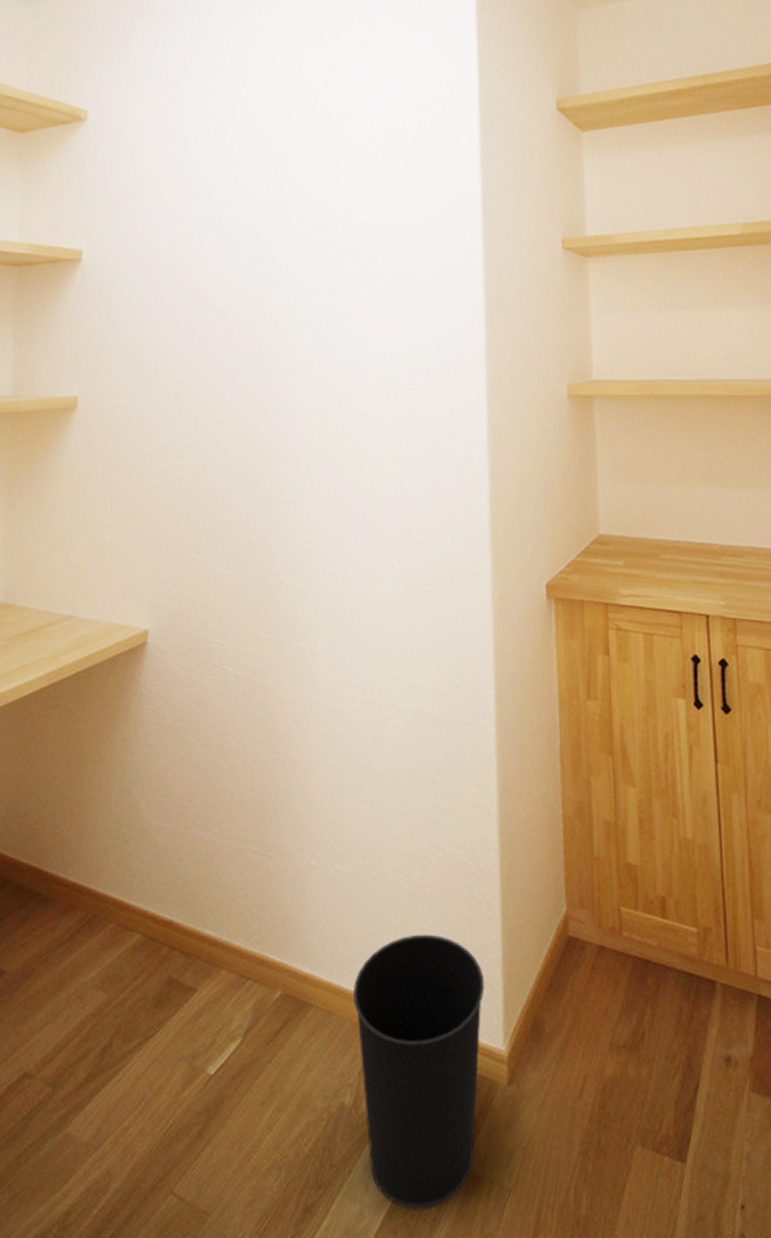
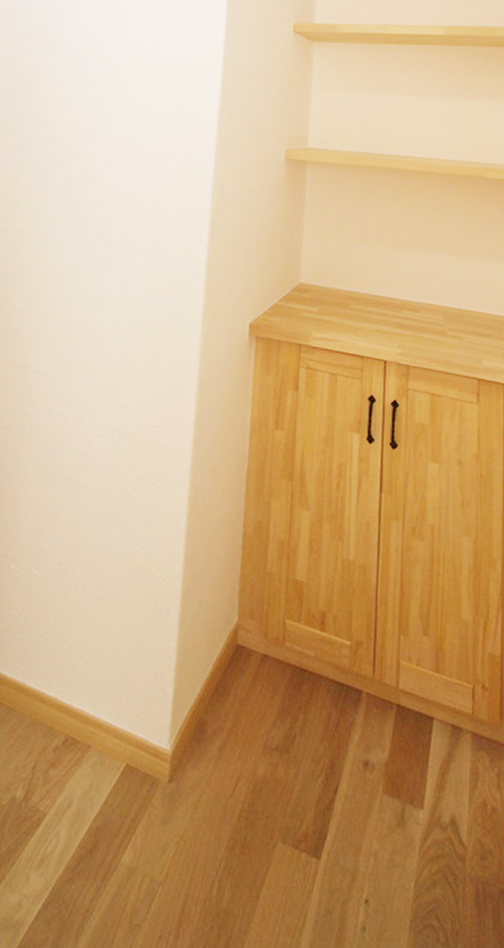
wastebasket: present [352,934,485,1210] -> none [33,637,158,901]

